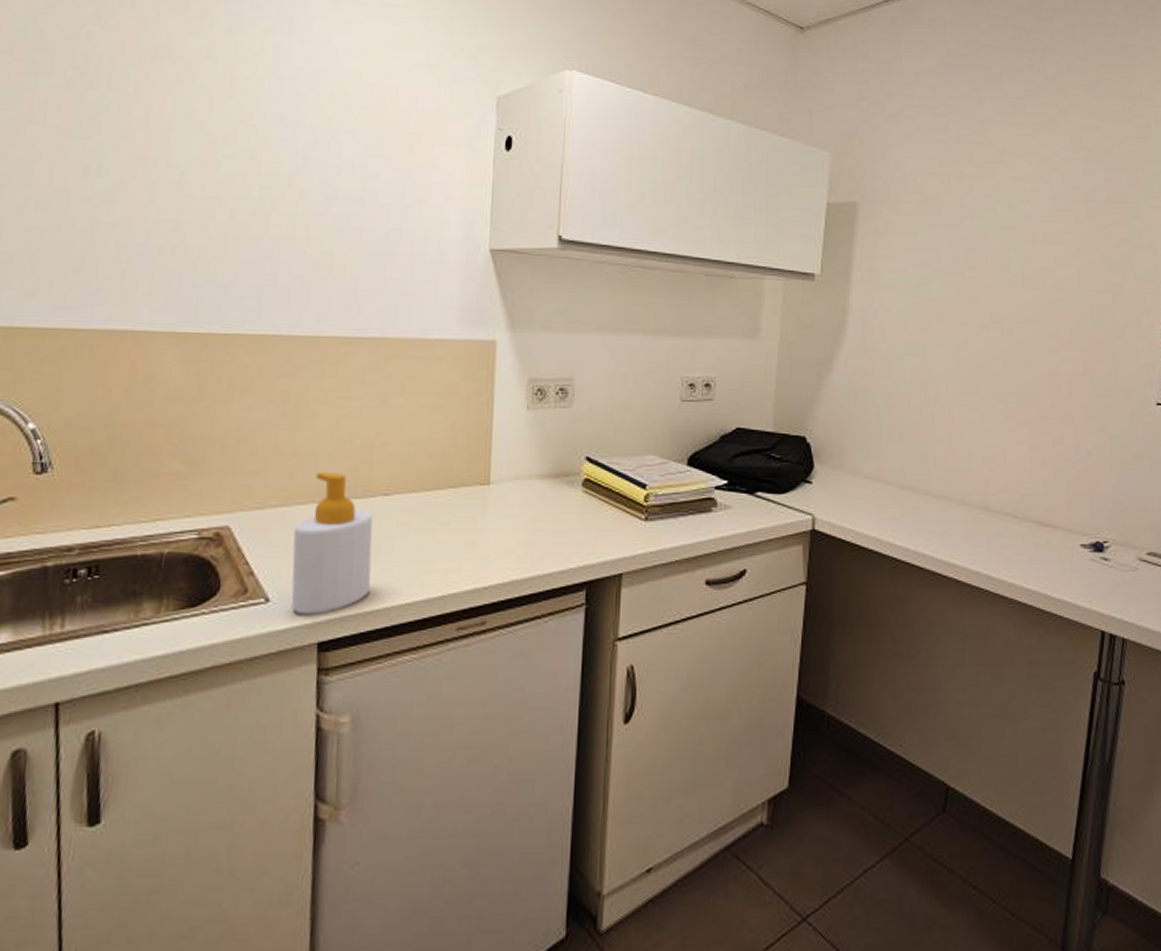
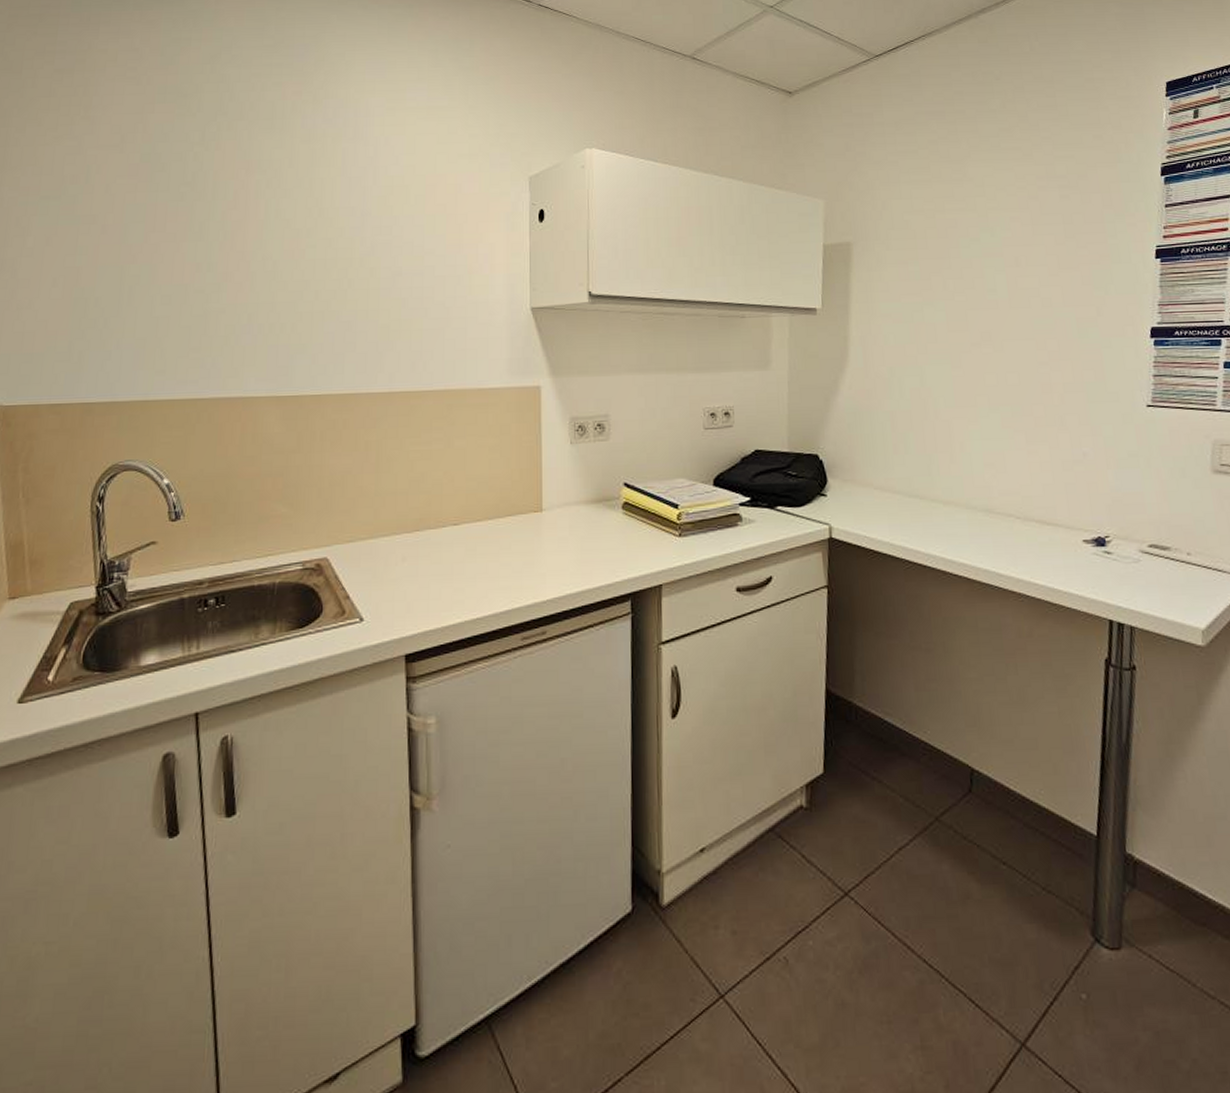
soap bottle: present [291,471,373,615] -> none [380,507,446,631]

